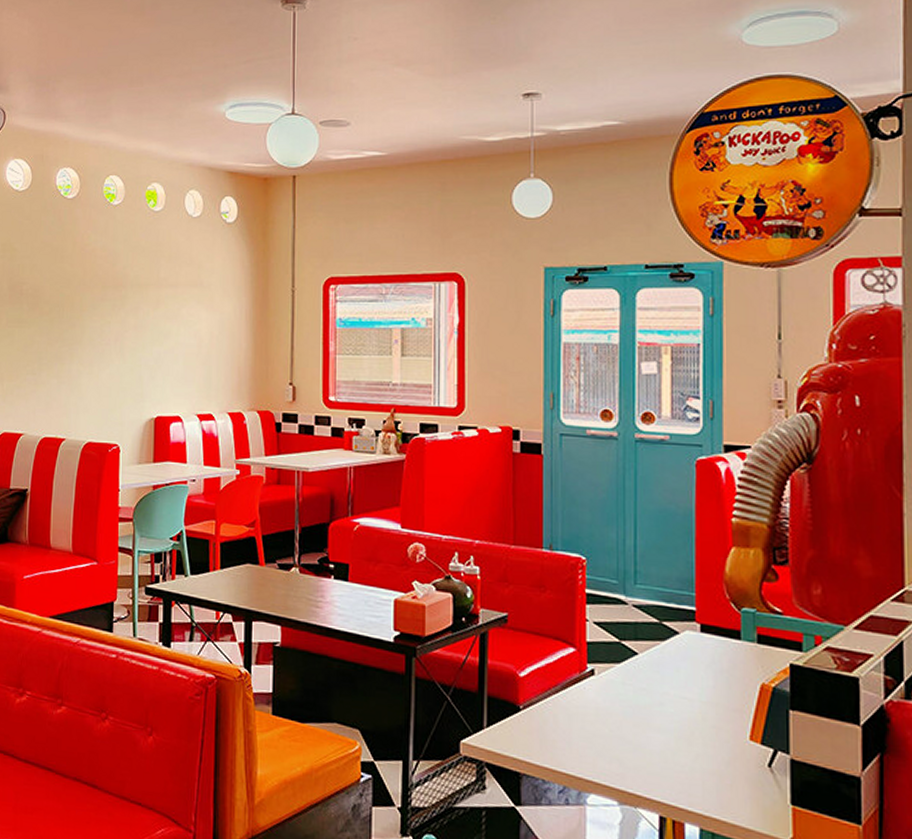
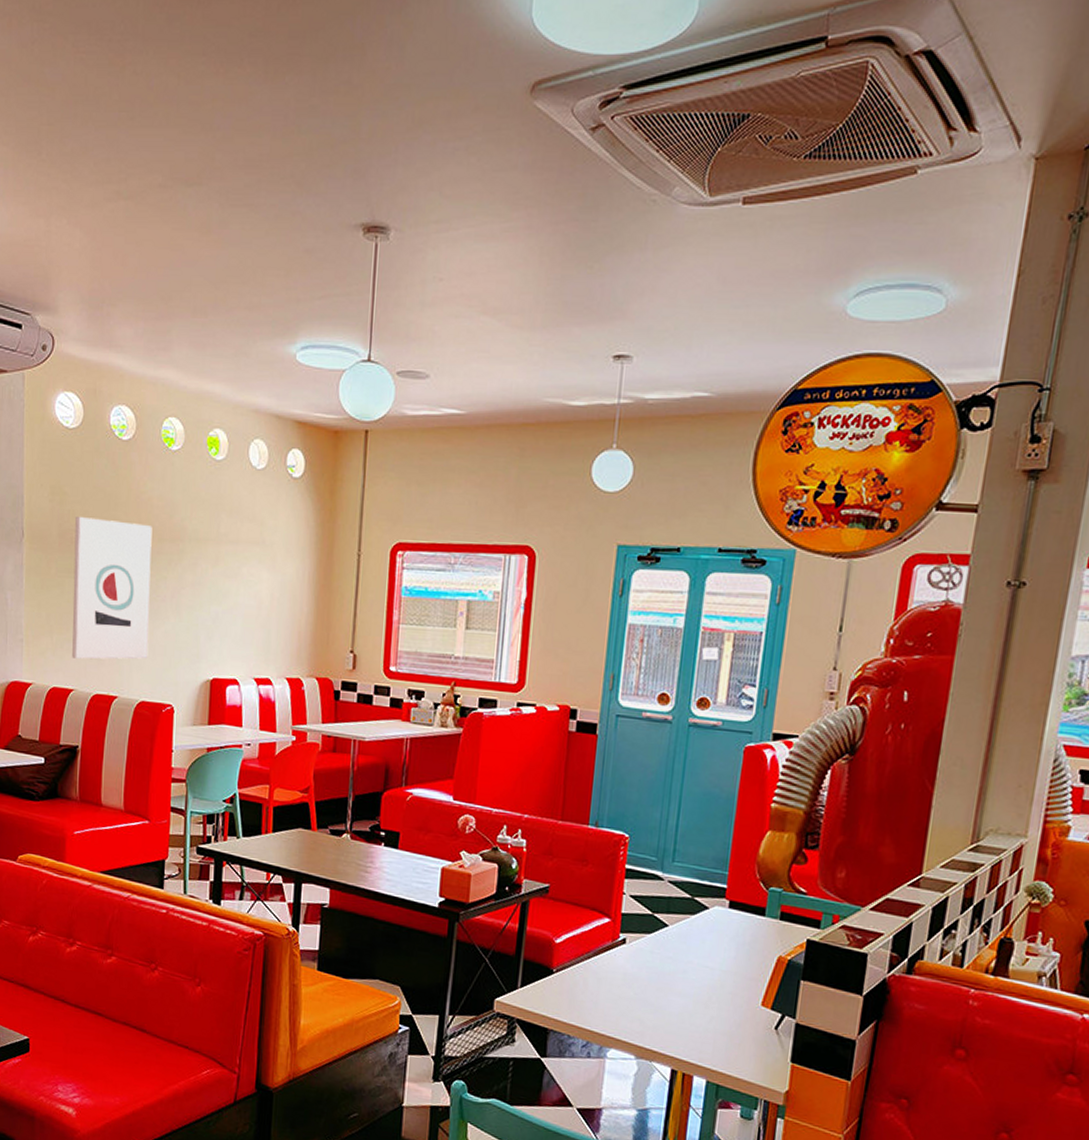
wall art: none [22,271,96,404] -> present [72,517,152,660]

